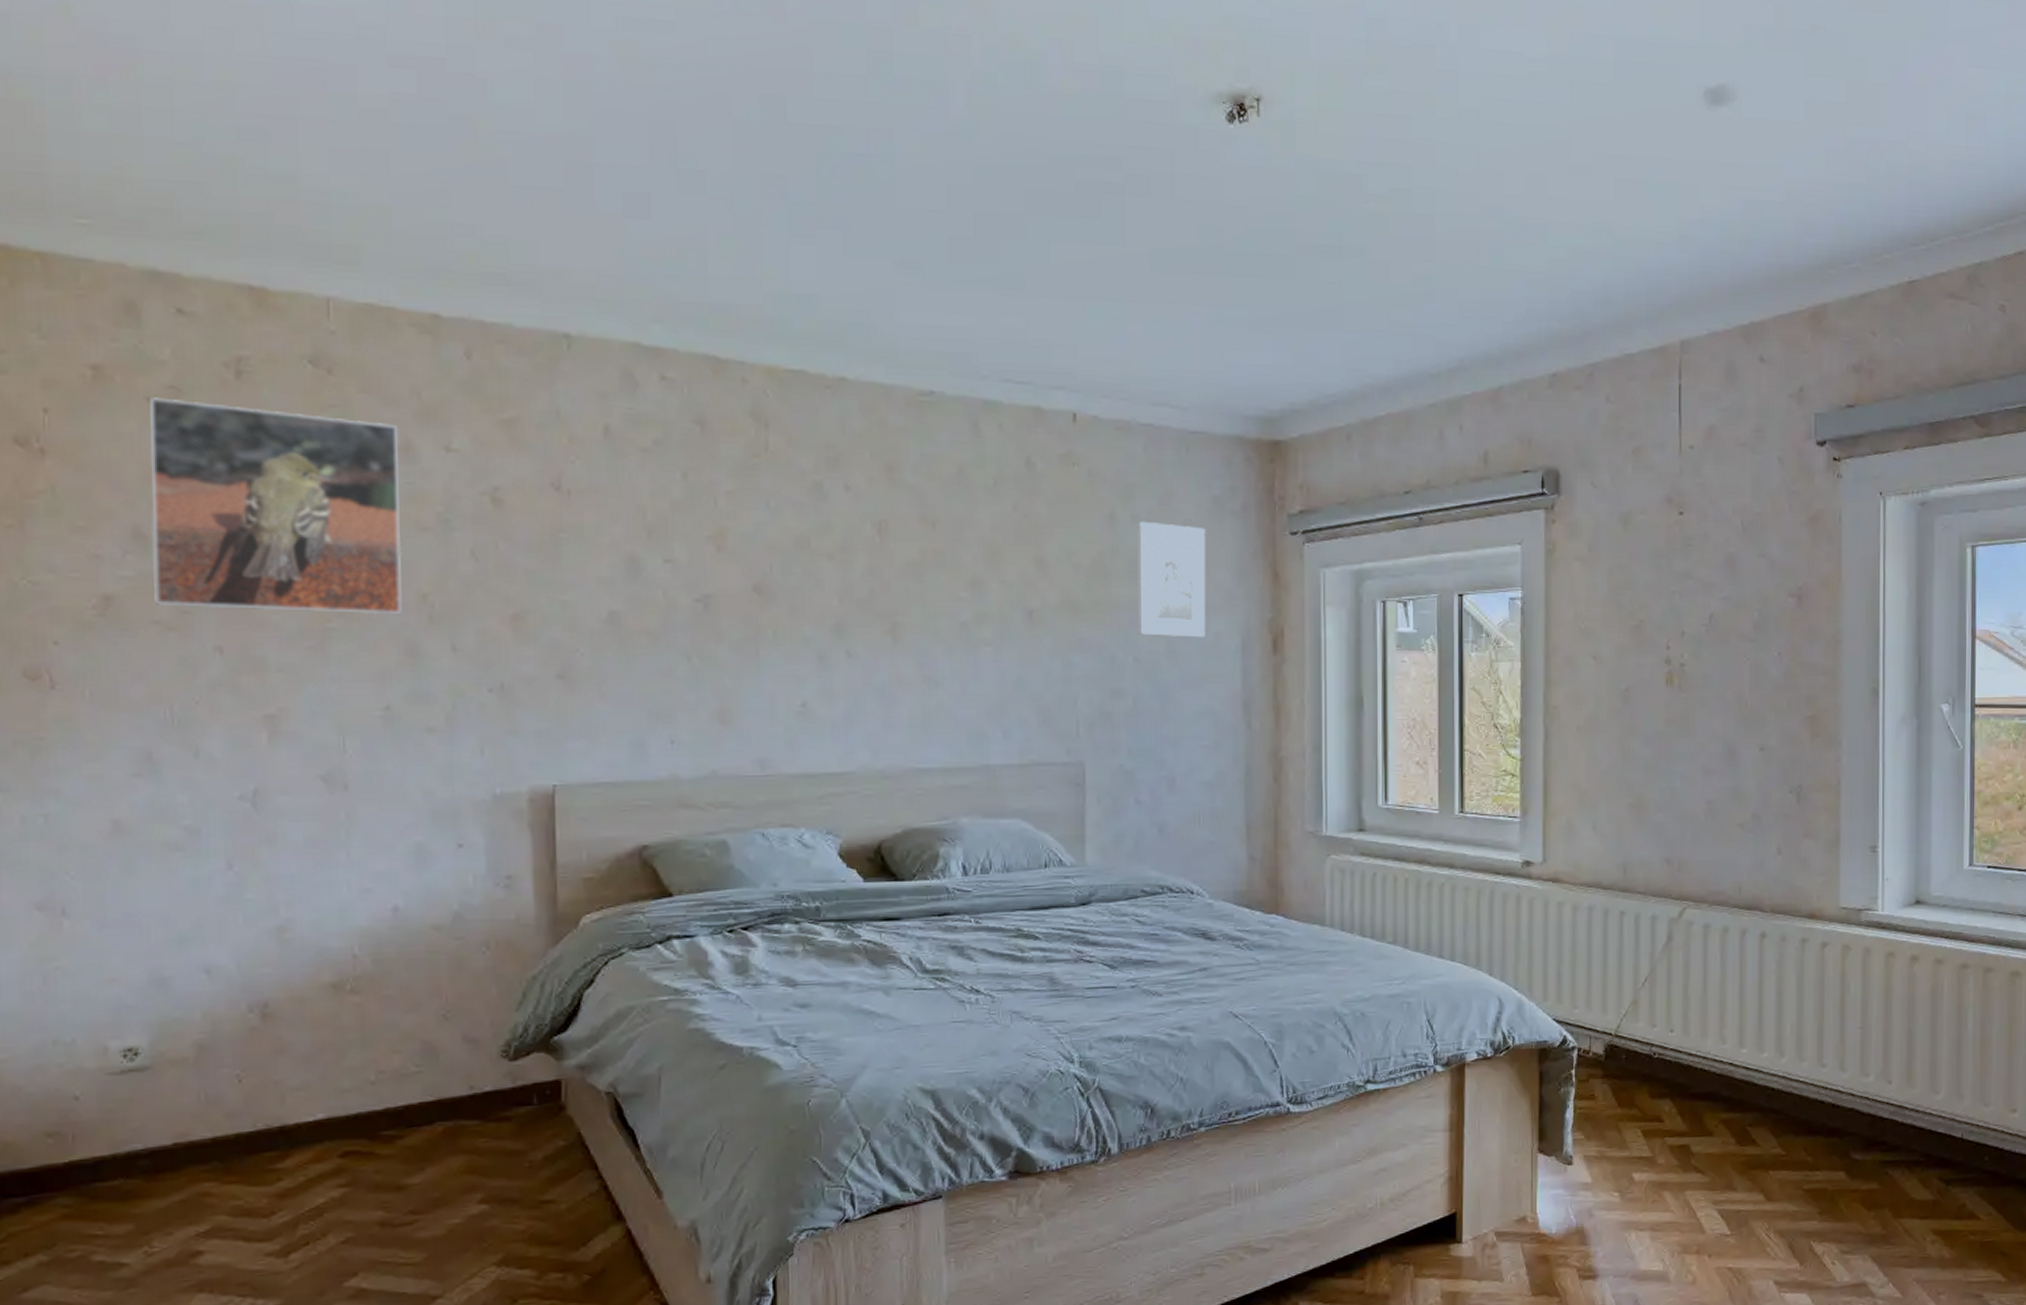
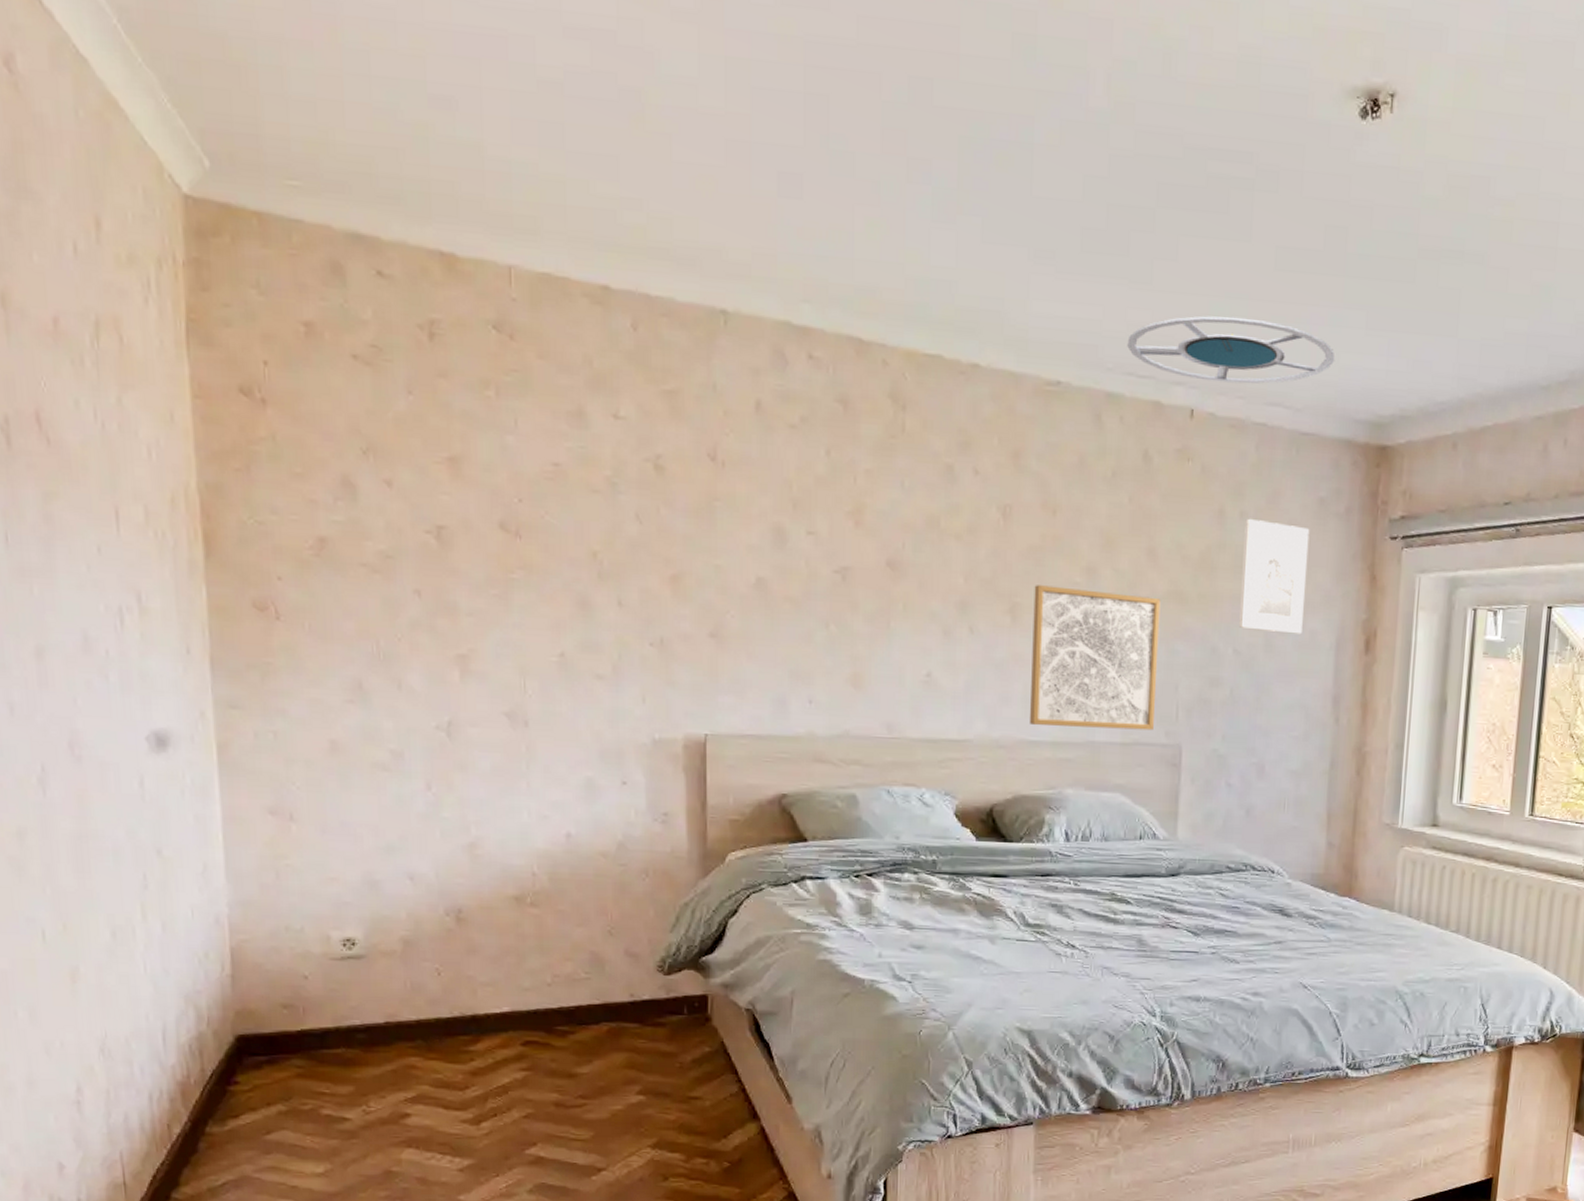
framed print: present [150,397,402,615] -> none [355,355,575,570]
wall art: none [916,602,1054,751] -> present [1030,585,1161,731]
ceiling lamp: none [1002,319,1220,385] -> present [1127,315,1335,384]

